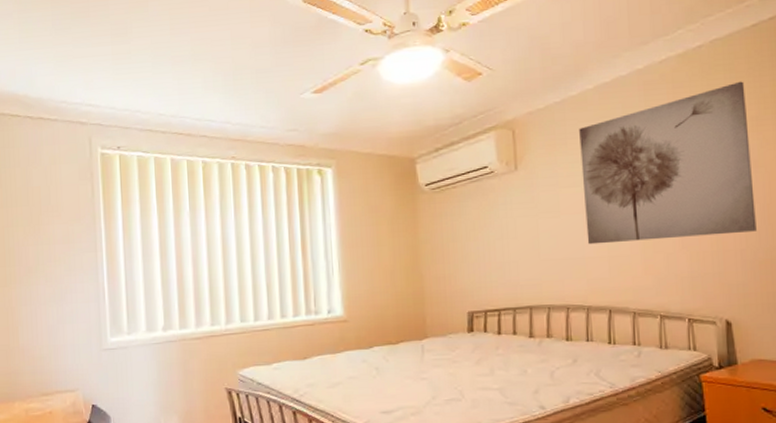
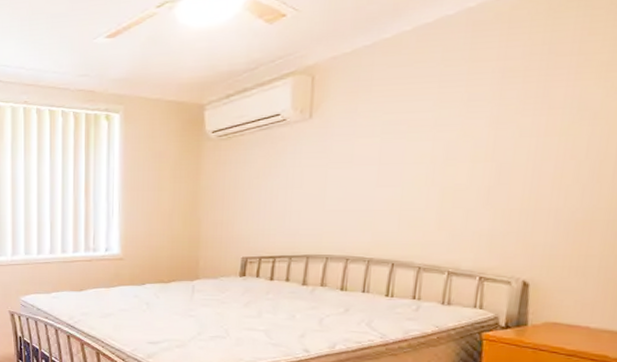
wall art: present [579,81,757,245] -> none [378,19,601,197]

